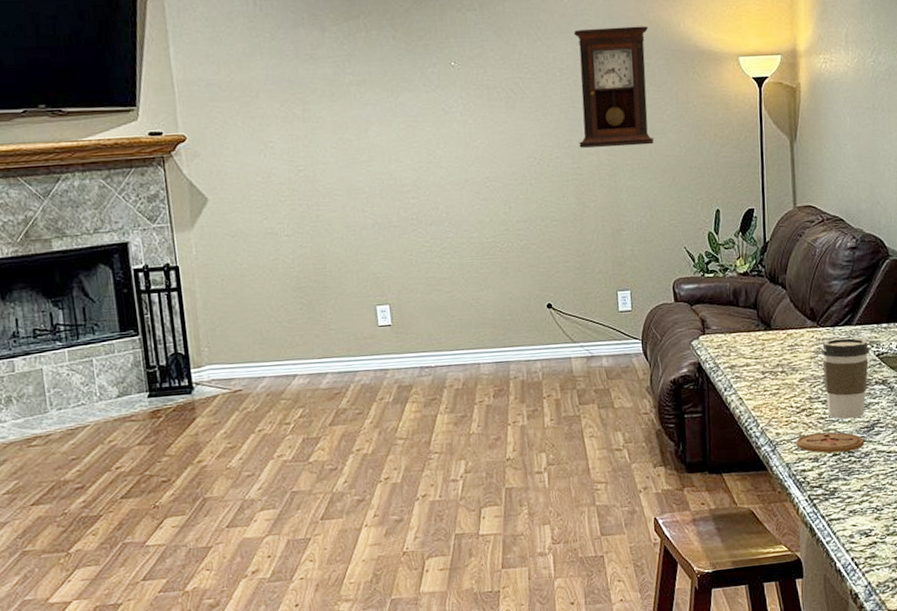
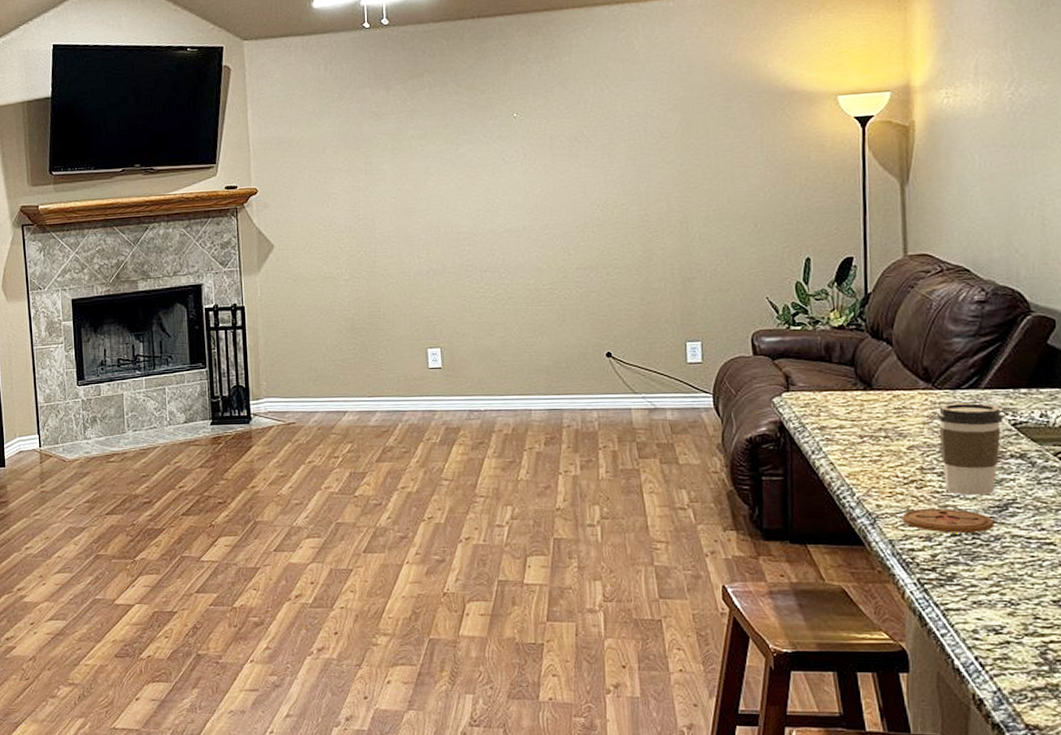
pendulum clock: present [573,26,655,148] -> none [644,68,734,195]

